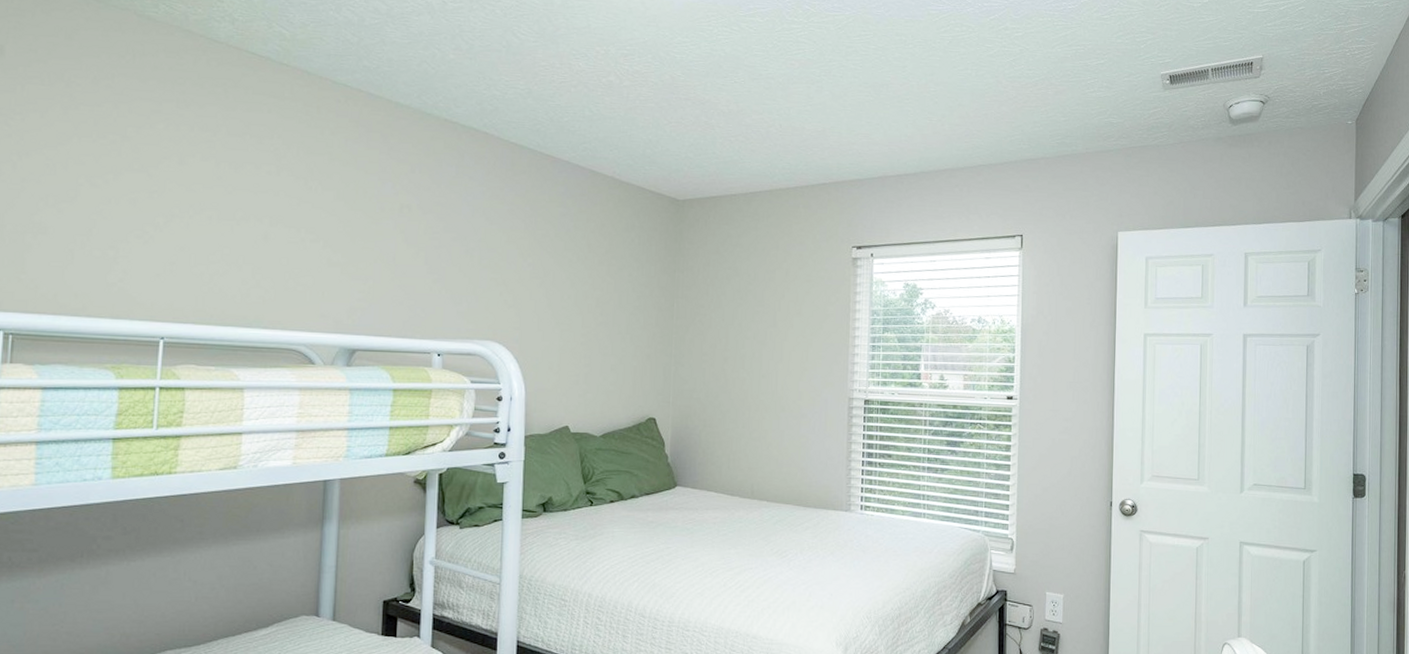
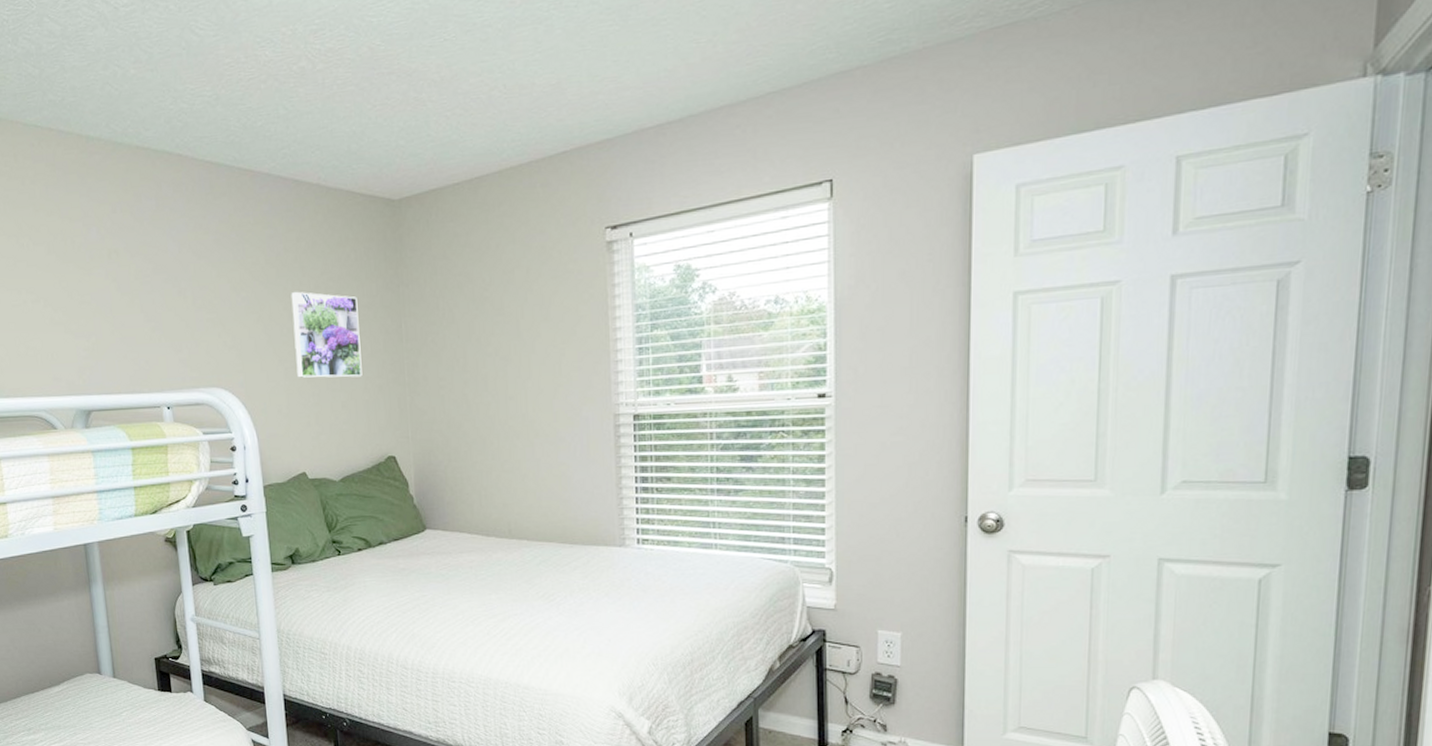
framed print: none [572,264,636,345] -> present [291,291,362,378]

